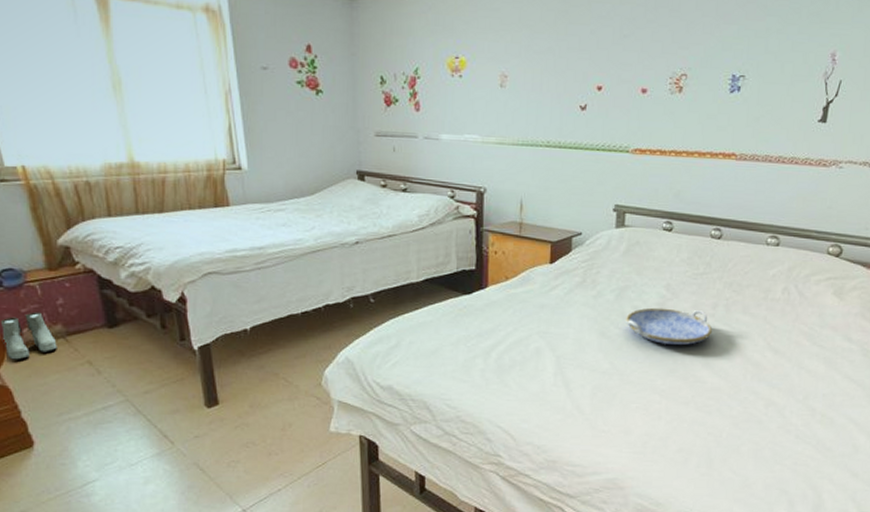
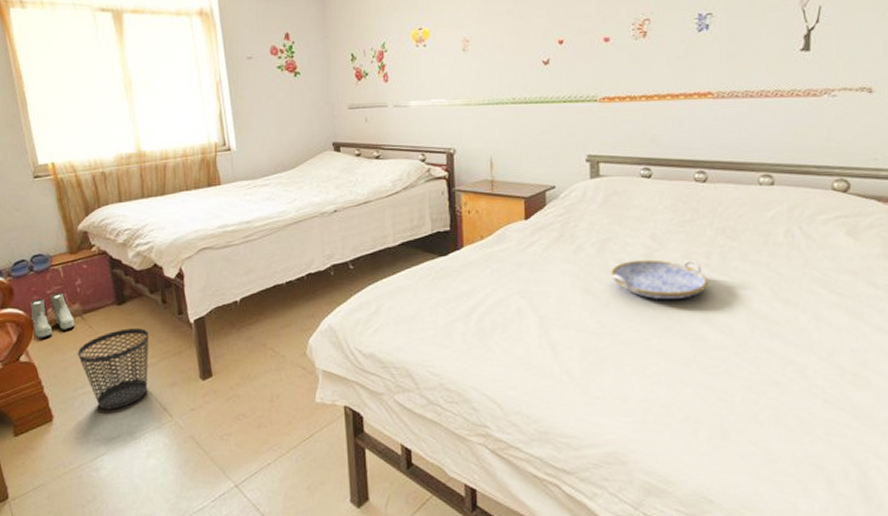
wastebasket: none [61,353,145,436] -> present [77,328,148,410]

